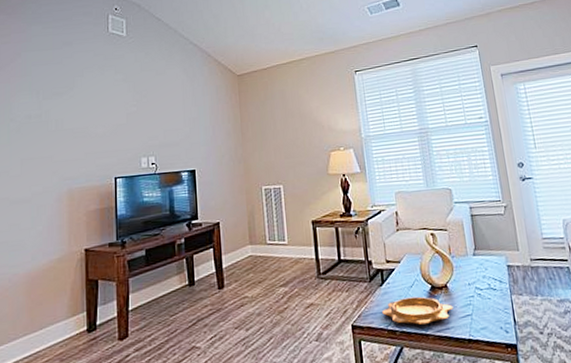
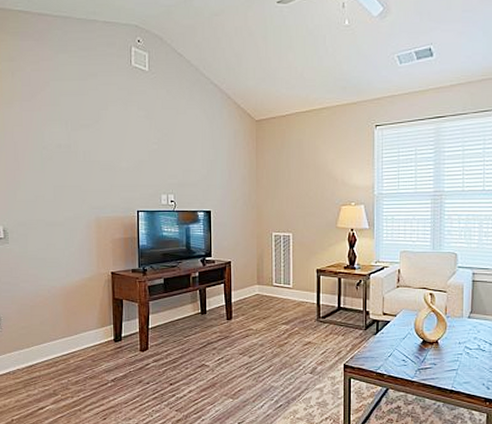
decorative bowl: present [382,296,453,325] -> none [373,347,441,372]

